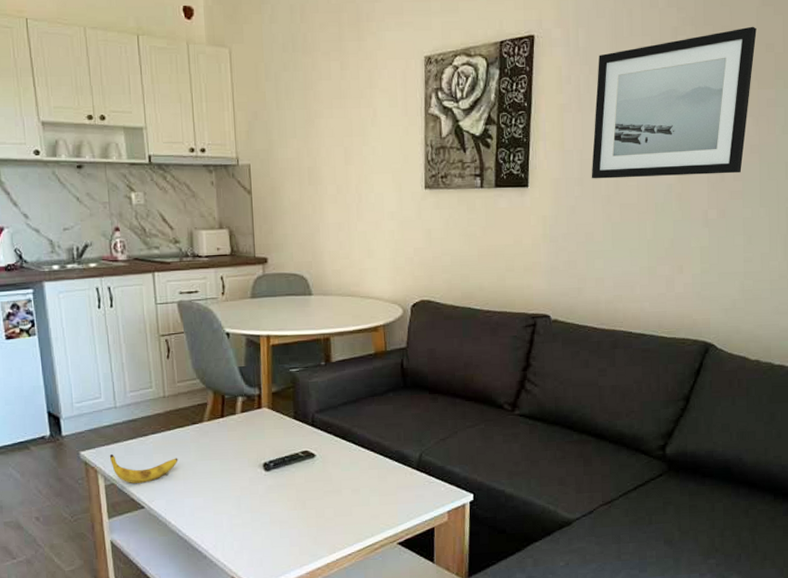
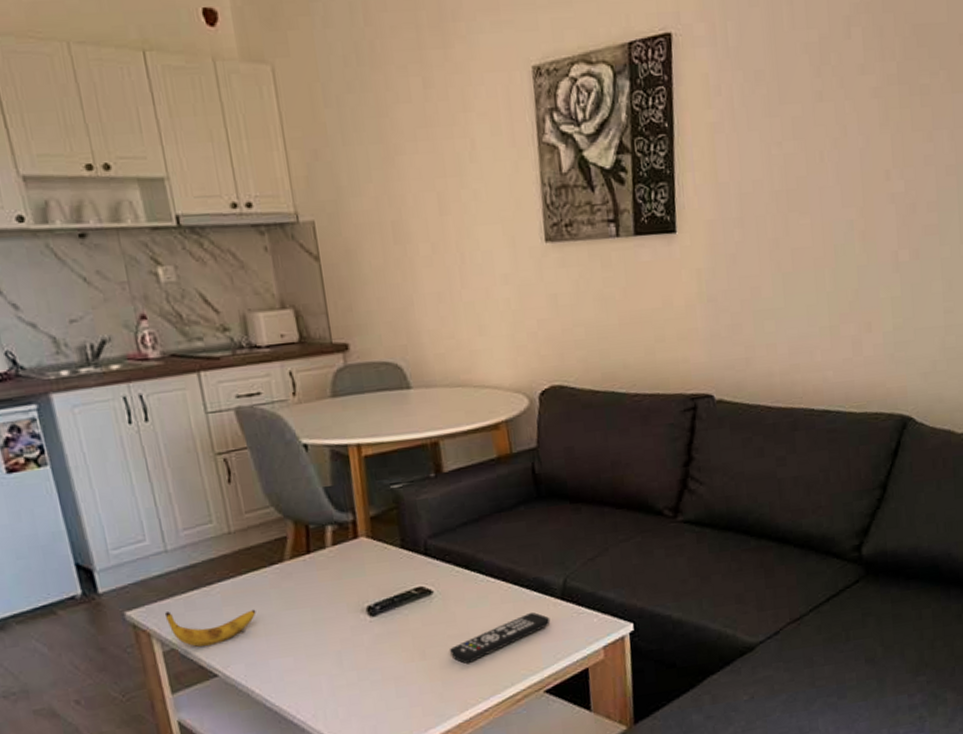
remote control: none [324,479,407,515] -> present [449,612,551,664]
wall art: present [591,26,757,179] -> none [753,12,948,219]

